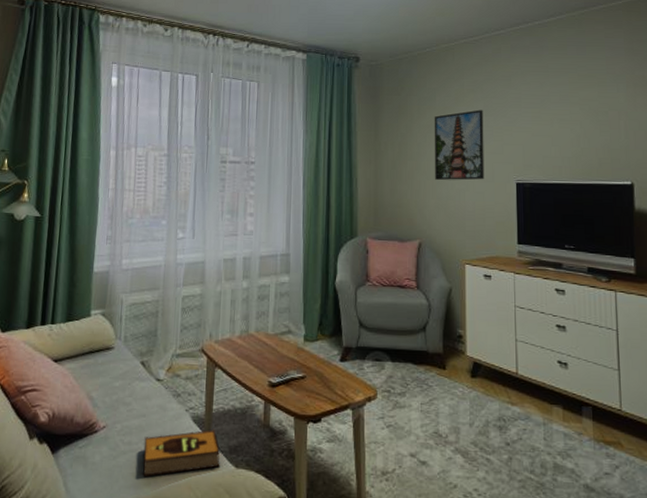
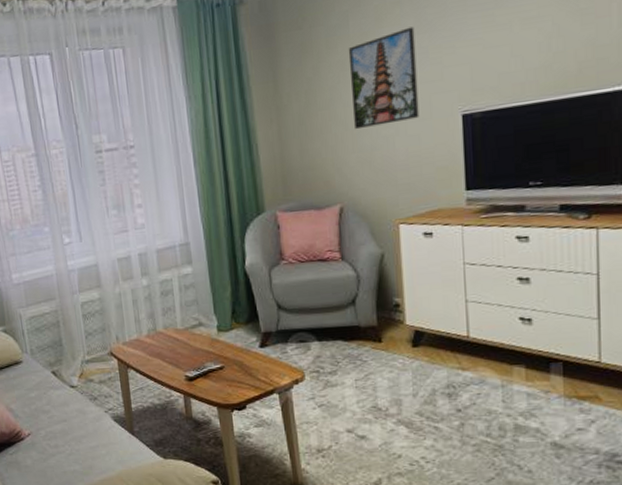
hardback book: present [143,428,221,476] -> none [69,426,148,473]

